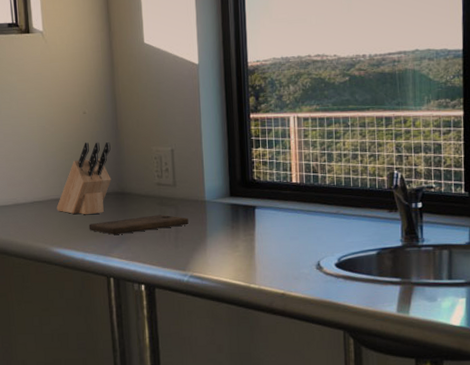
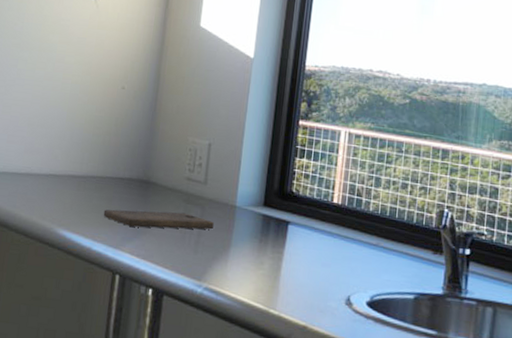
knife block: present [56,141,112,215] -> none [72,120,145,200]

